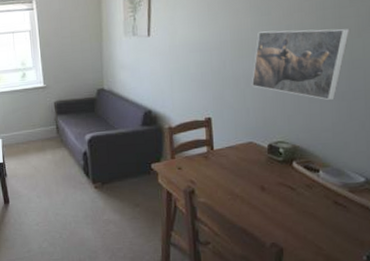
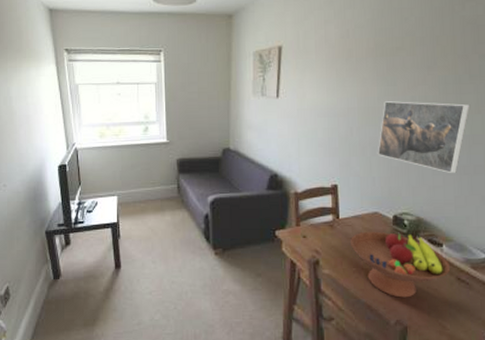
fruit bowl: none [224,157,326,222] -> present [349,229,450,298]

